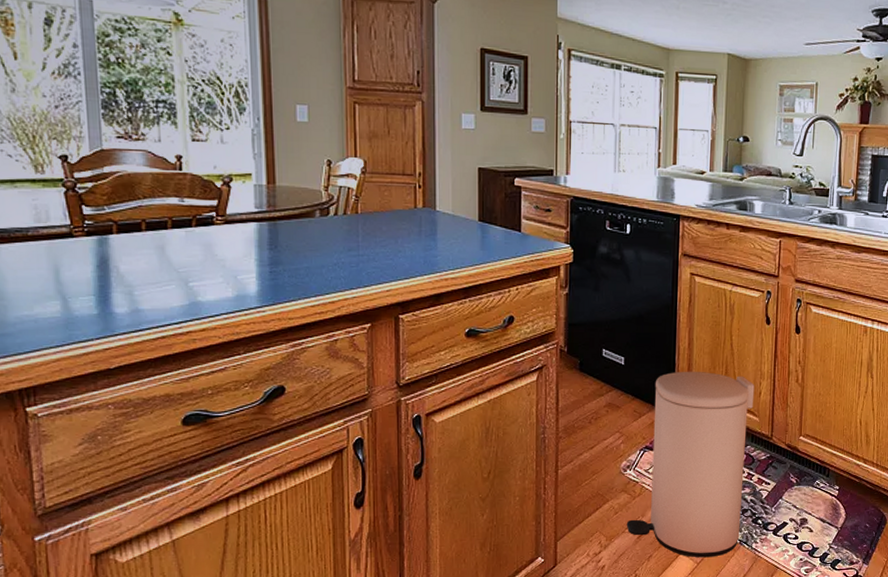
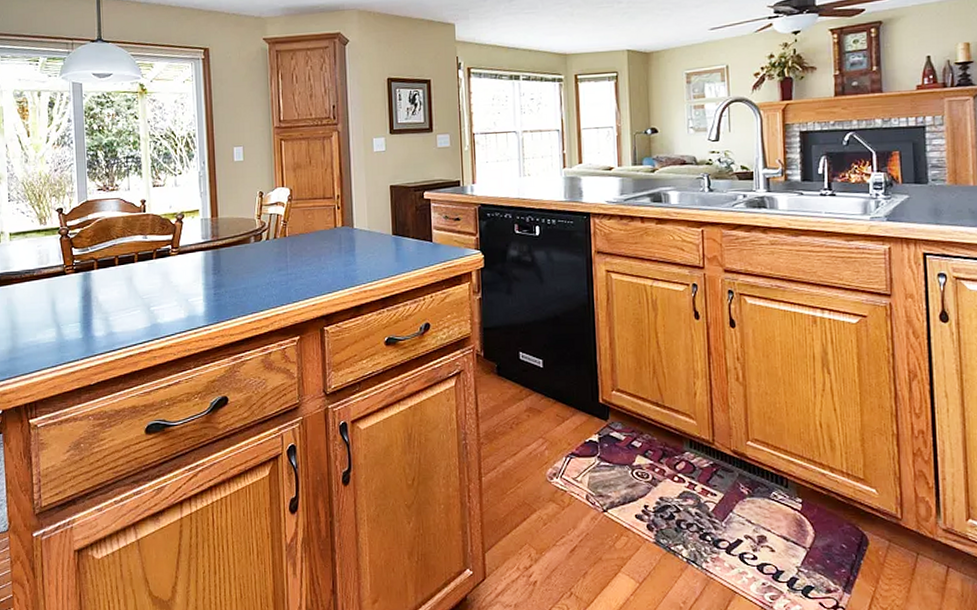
pedal bin: present [626,371,755,558] -> none [556,371,689,577]

